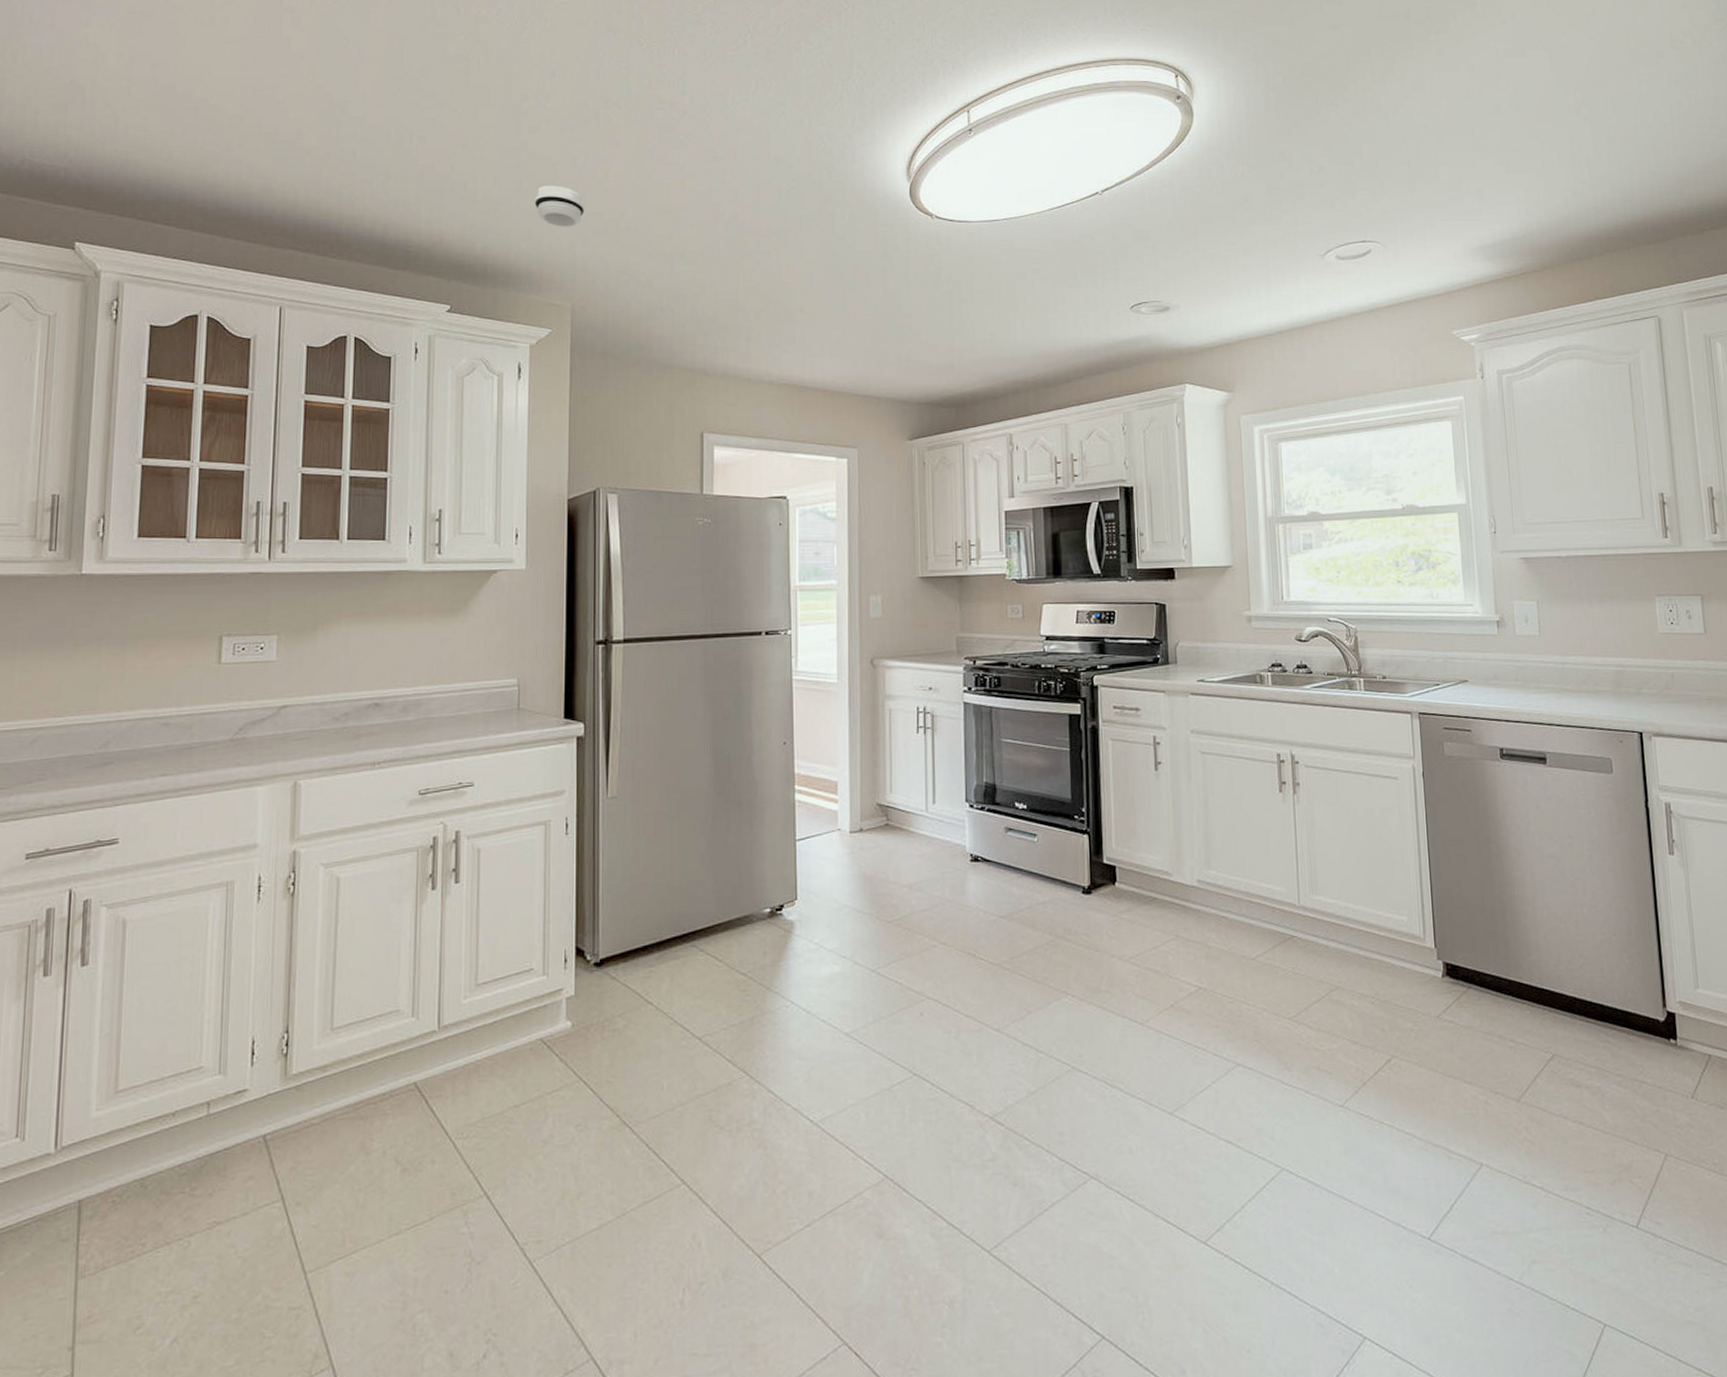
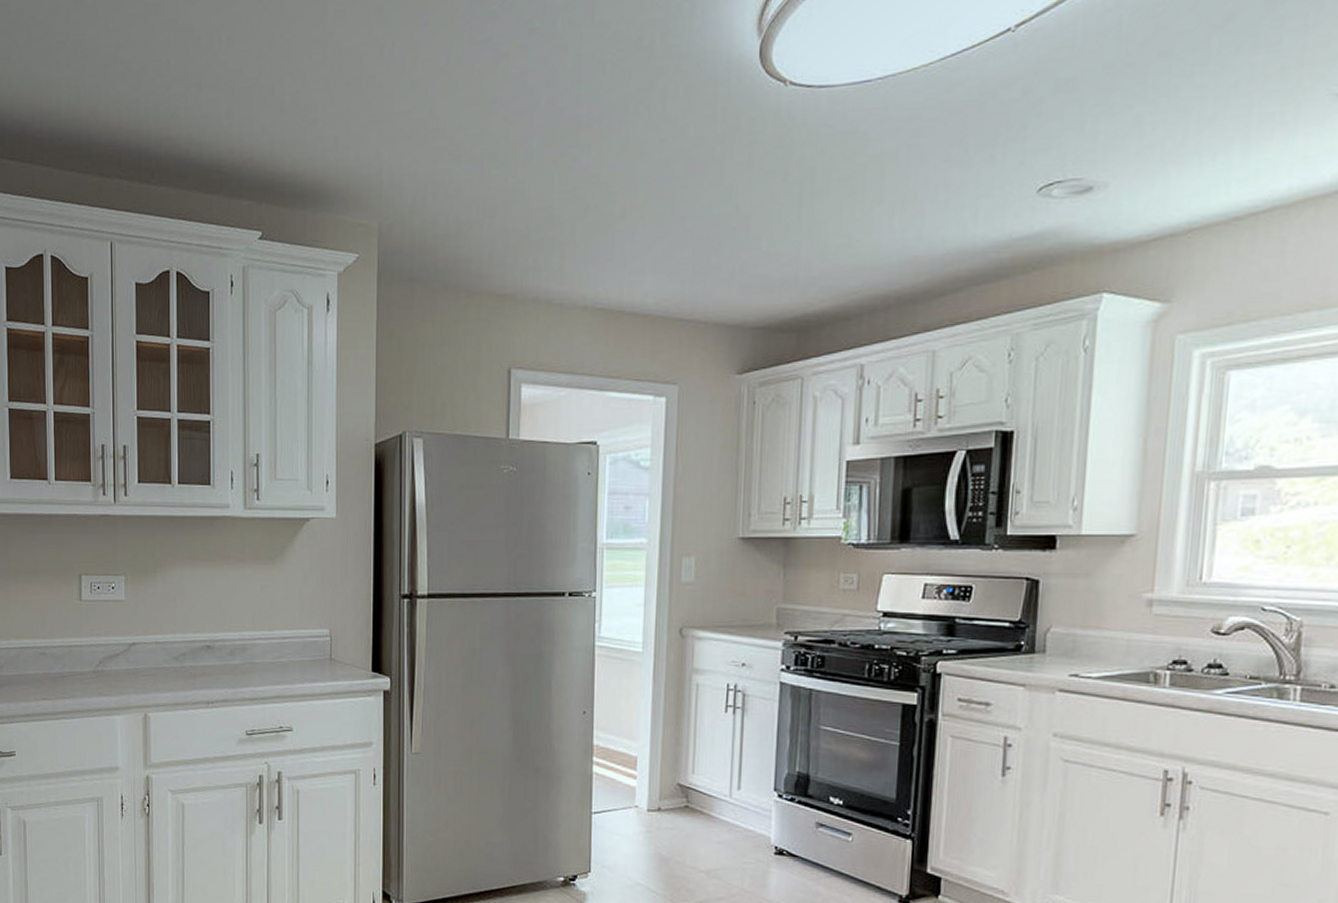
smoke detector: present [534,185,585,227] -> none [341,81,392,133]

